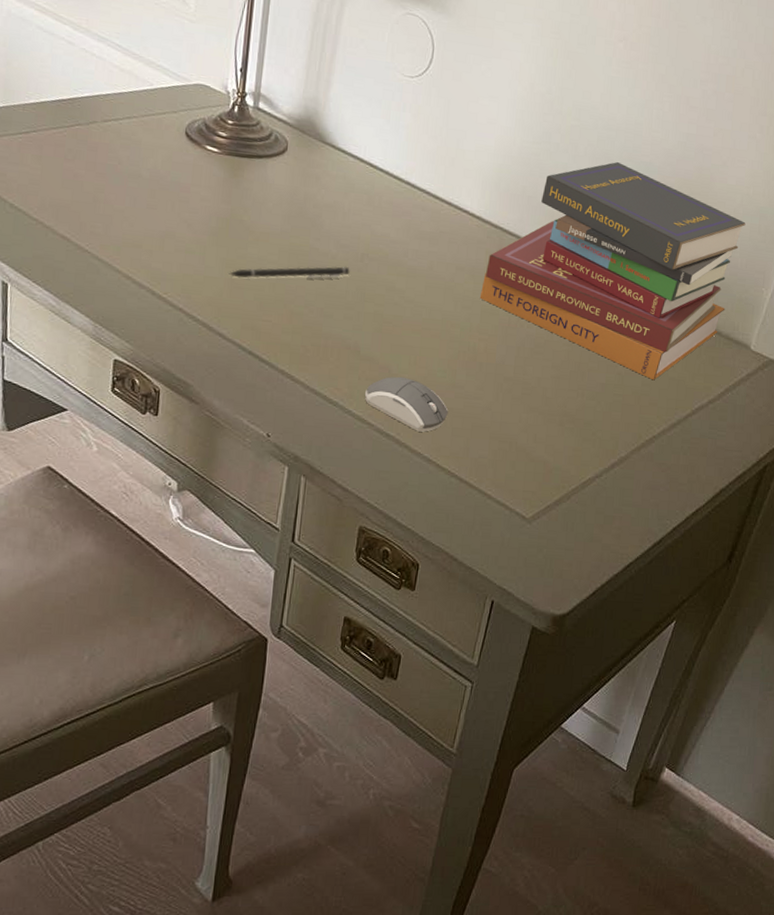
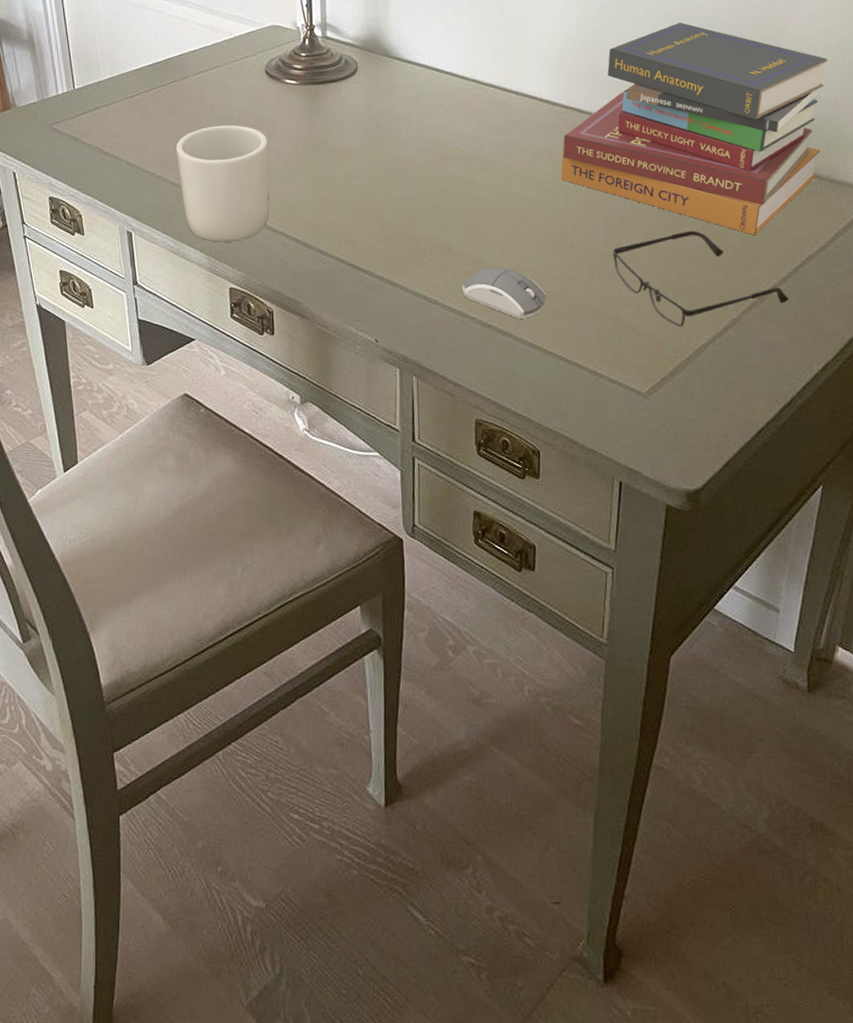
mug: none [71,181,178,311] -> present [175,124,270,243]
pen: present [229,266,350,279] -> none [320,169,431,196]
spectacles: none [518,367,675,459] -> present [612,230,789,328]

